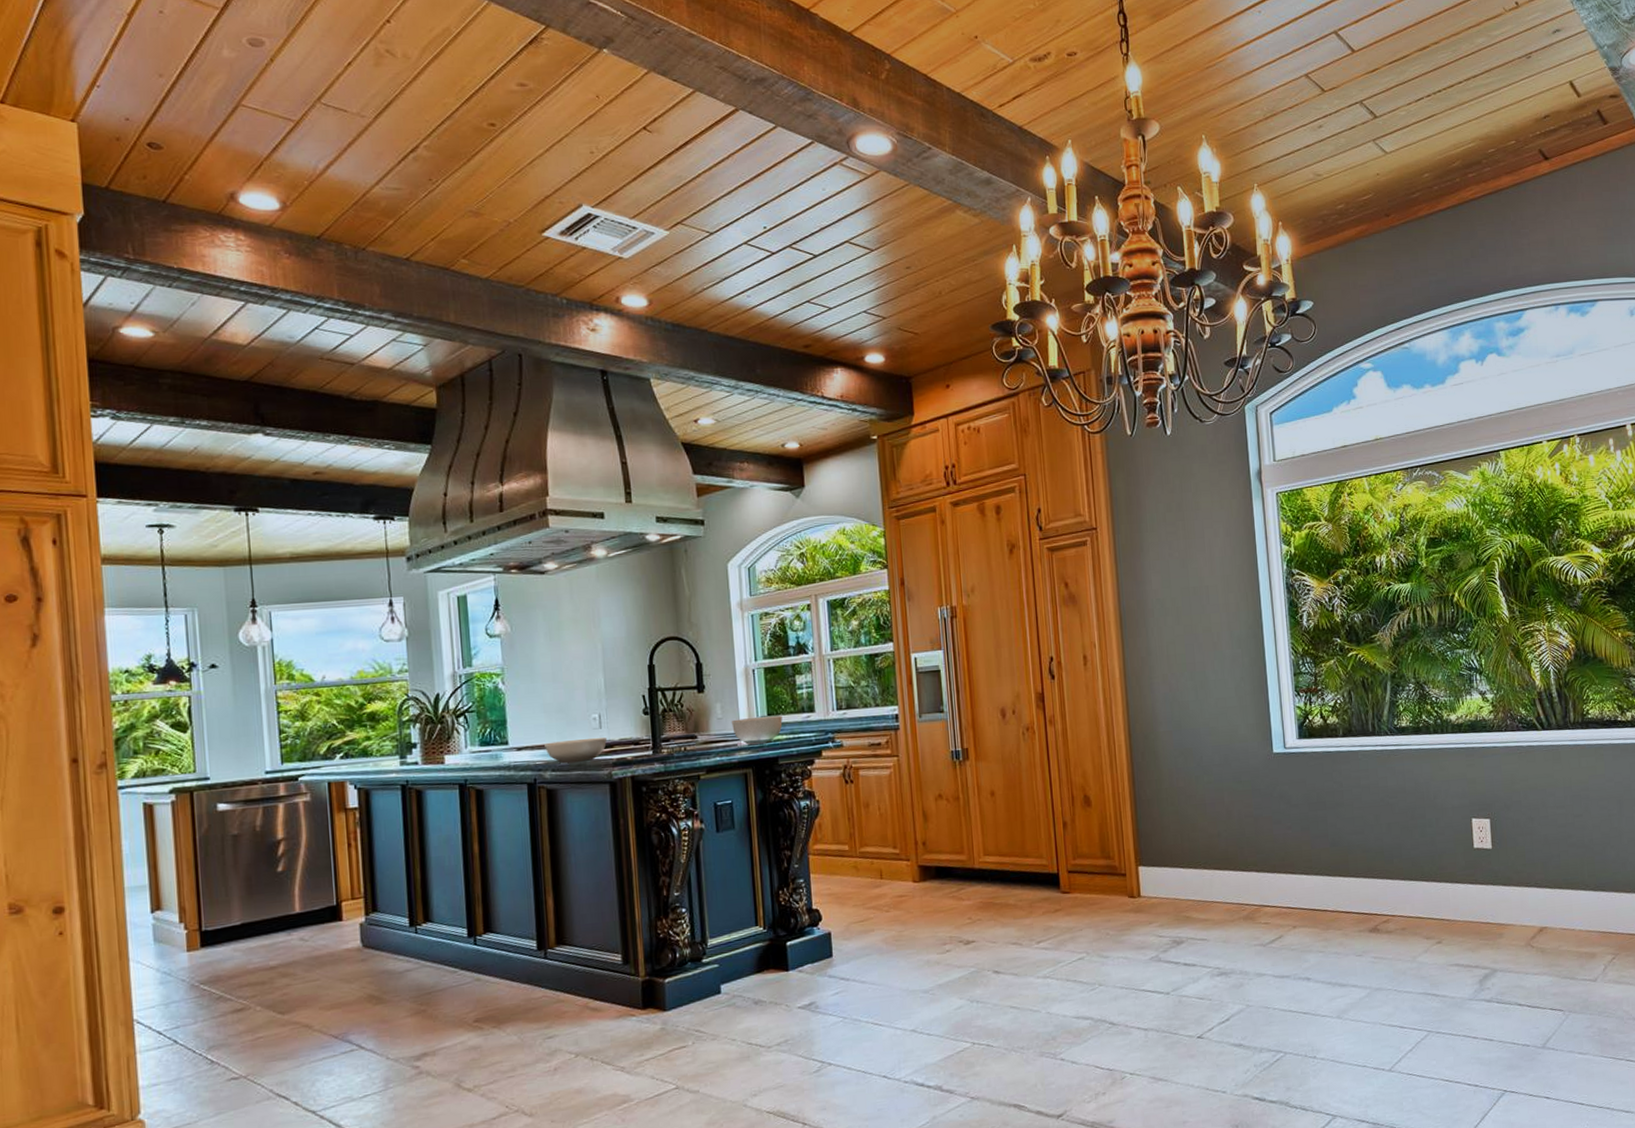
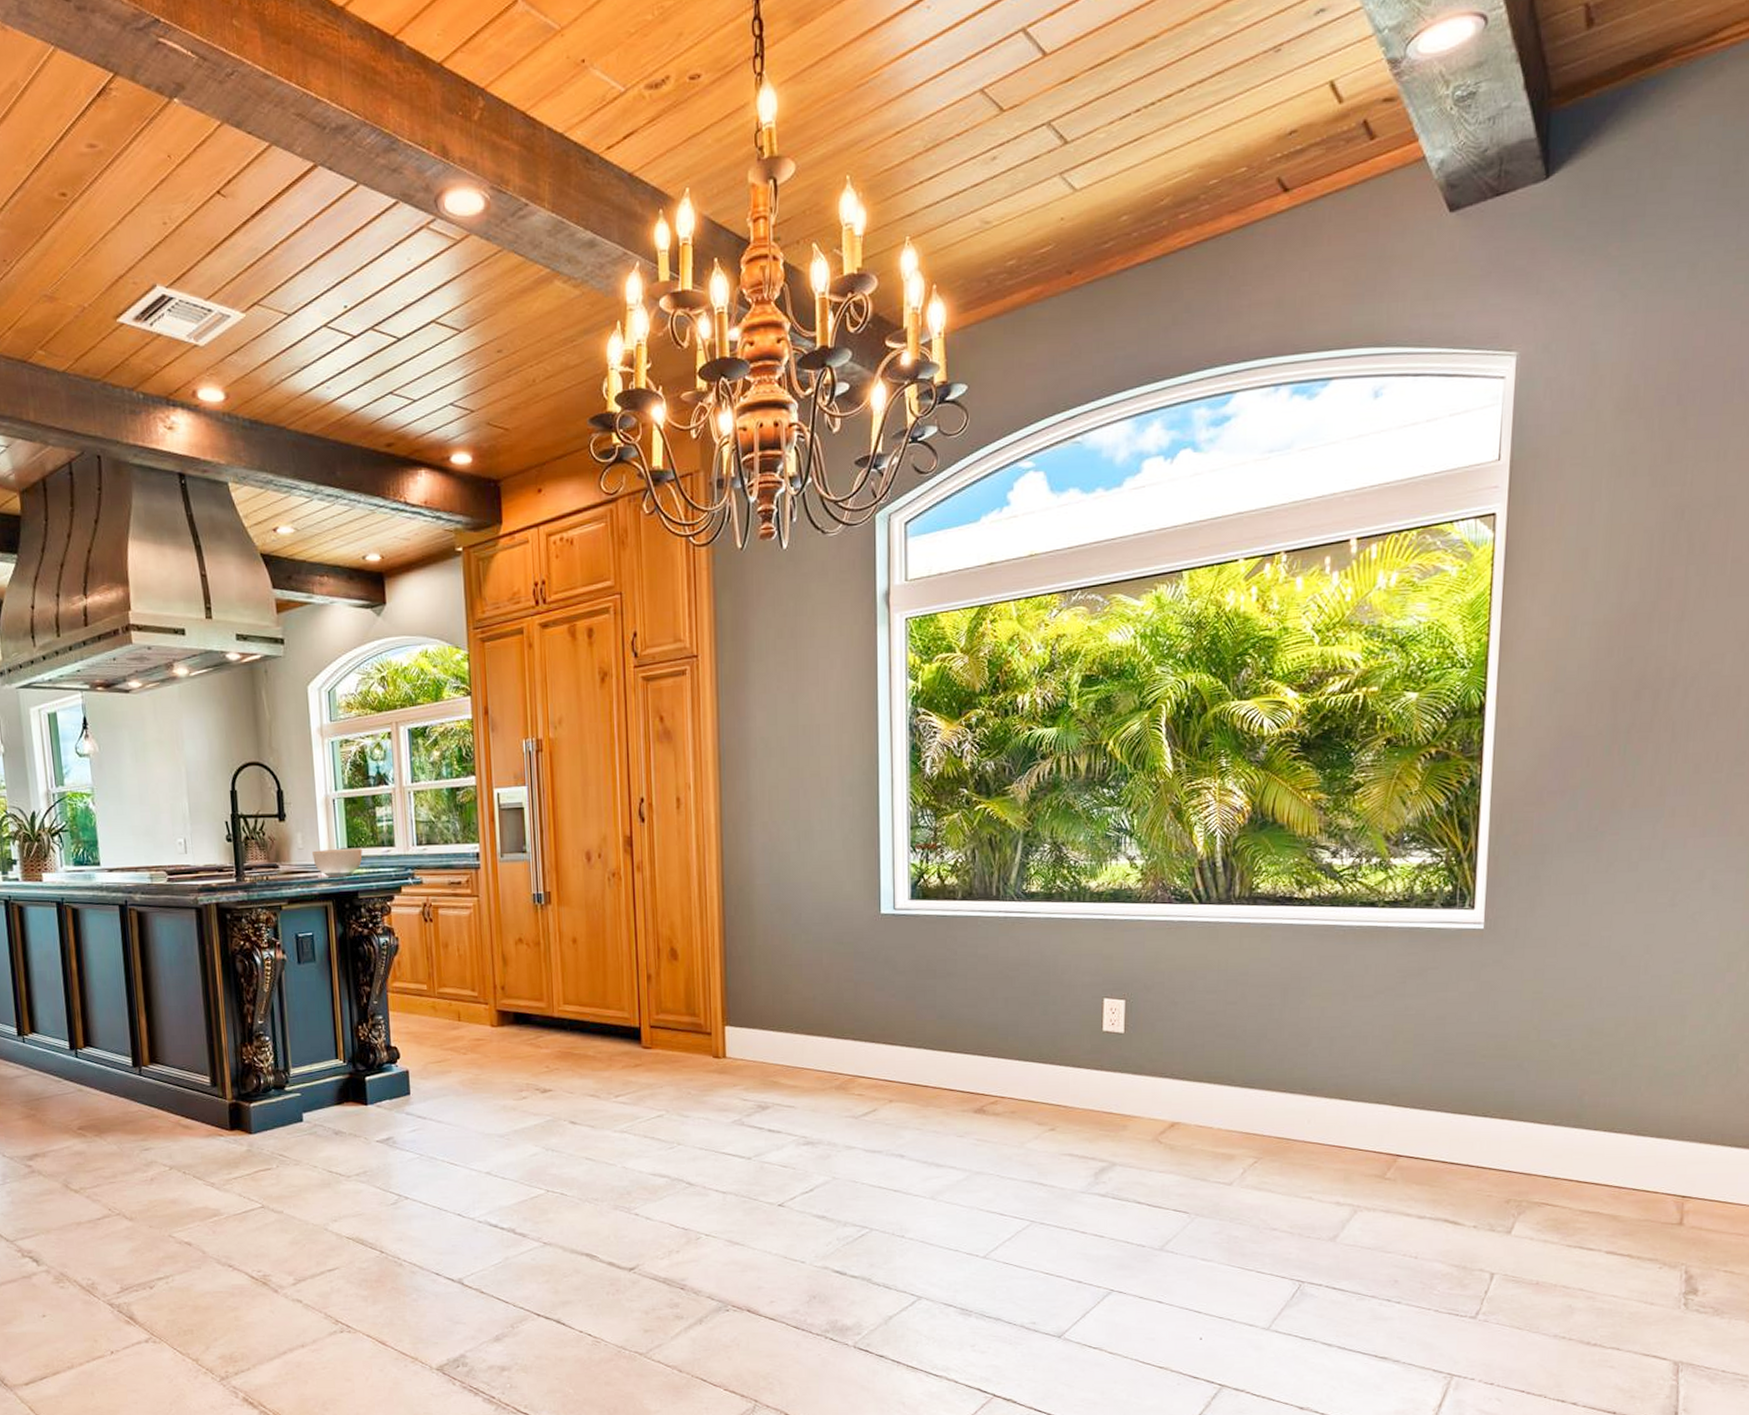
bowl: present [545,737,608,764] -> none [134,862,193,887]

